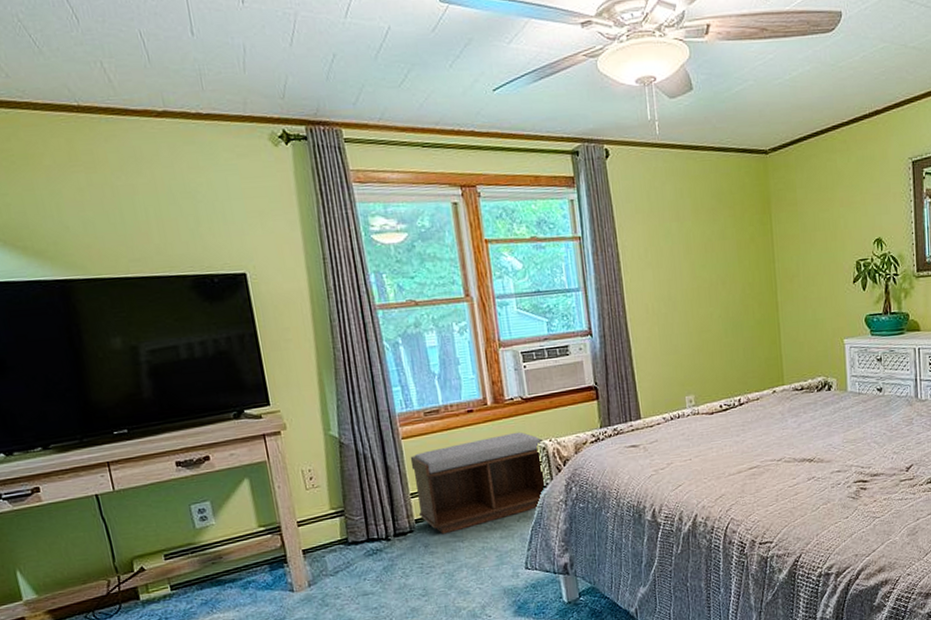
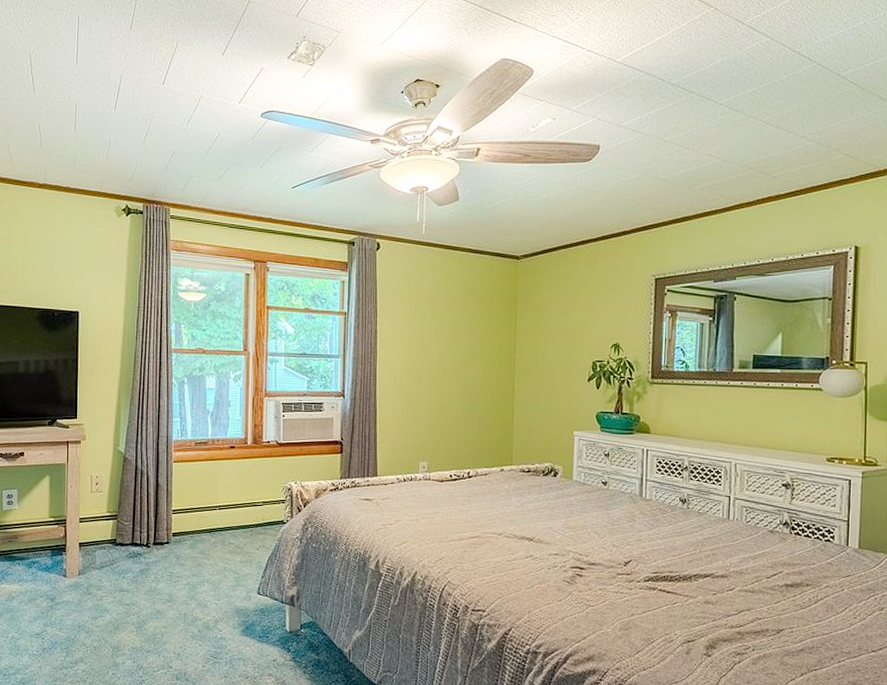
bench: present [410,431,547,534] -> none [176,471,289,550]

